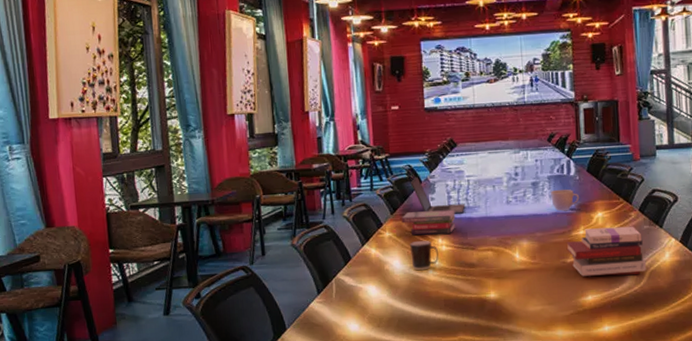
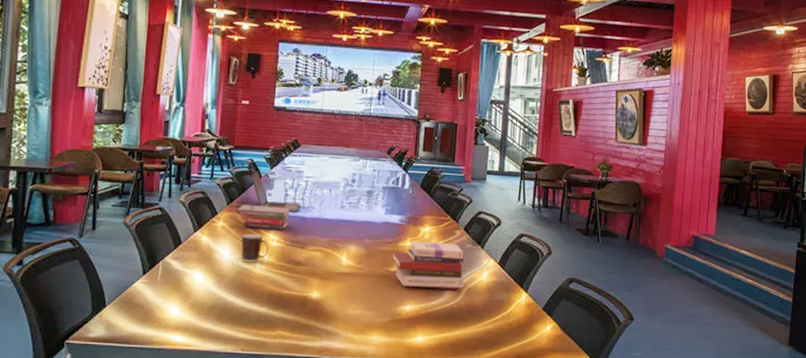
cup: present [551,189,580,212] -> none [383,200,411,222]

